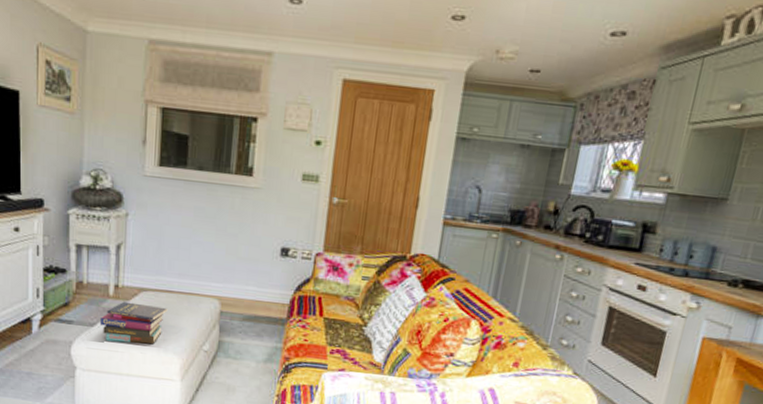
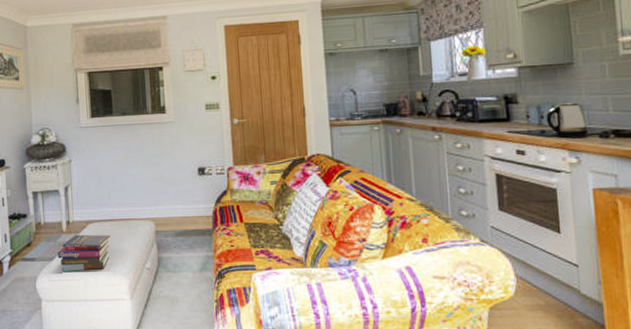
kettle: none [678,241,722,284] -> present [546,102,589,139]

